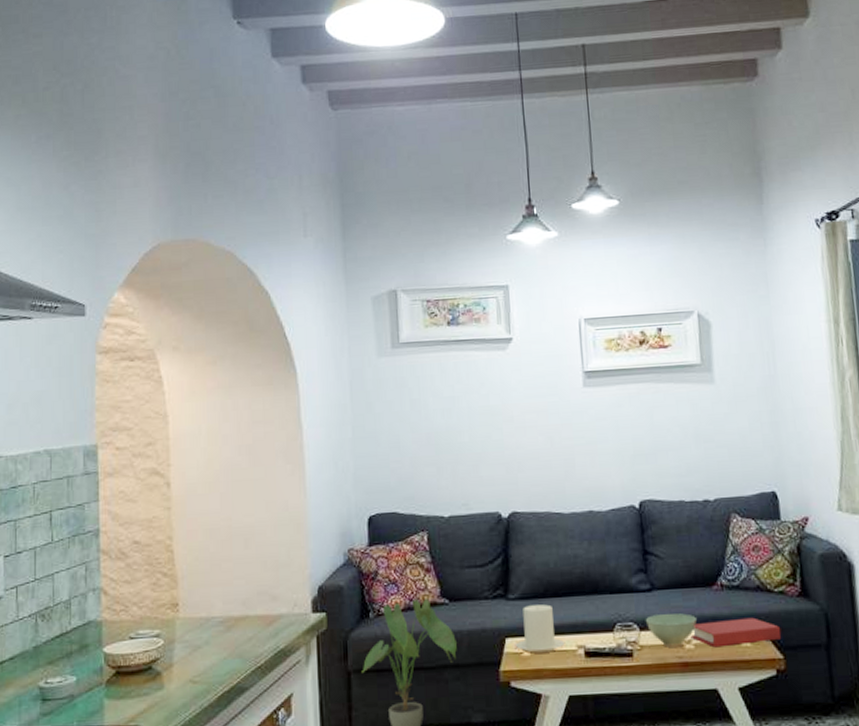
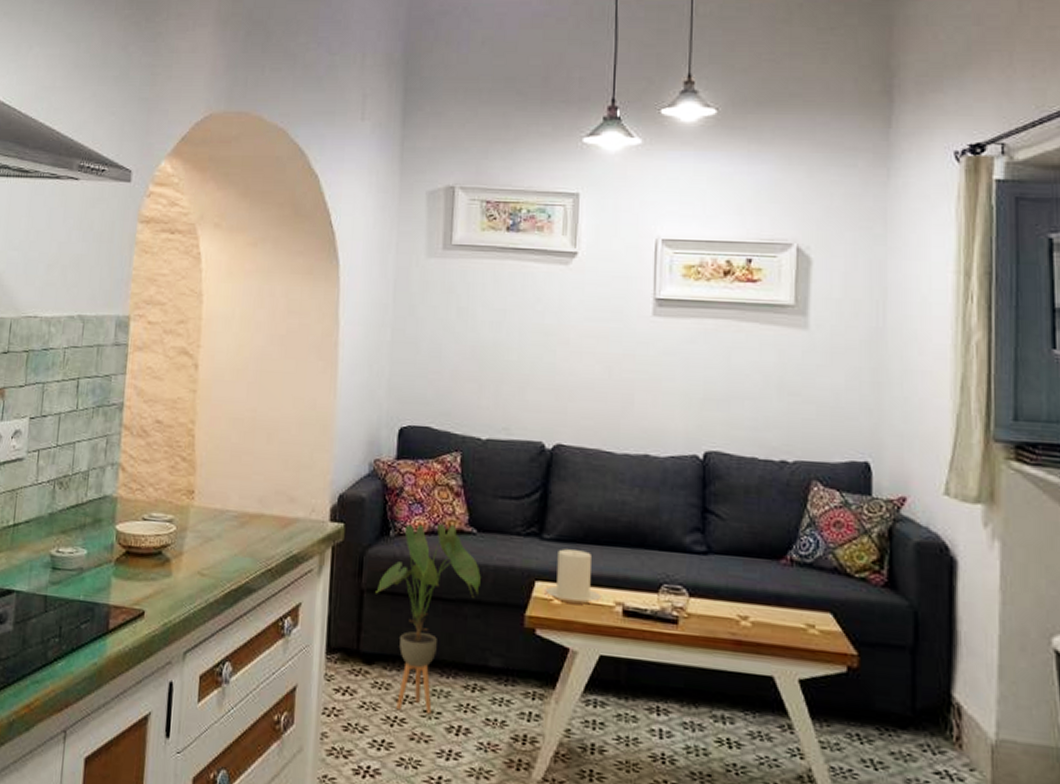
bowl: present [645,613,697,647] -> none [696,581,757,622]
book: present [690,617,781,648] -> none [748,599,858,634]

